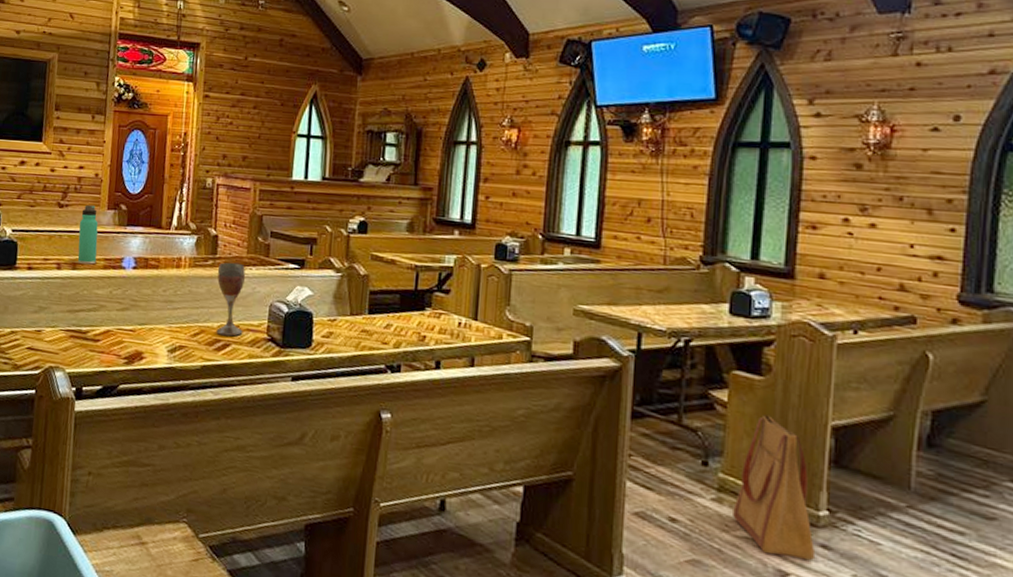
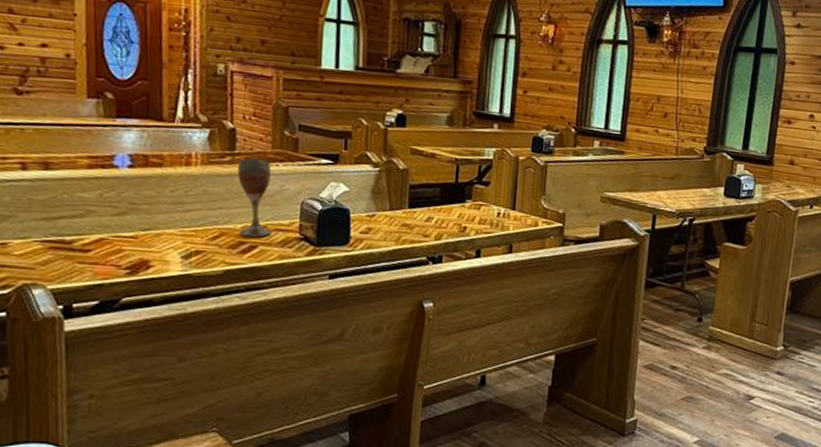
thermos bottle: present [77,204,99,266] -> none [48,91,78,165]
shopping bag: present [733,415,816,561] -> none [717,277,773,386]

